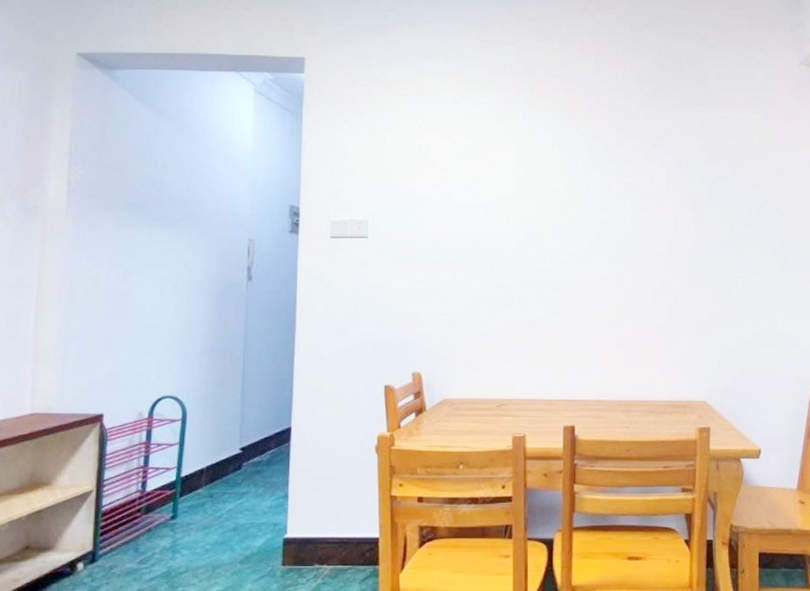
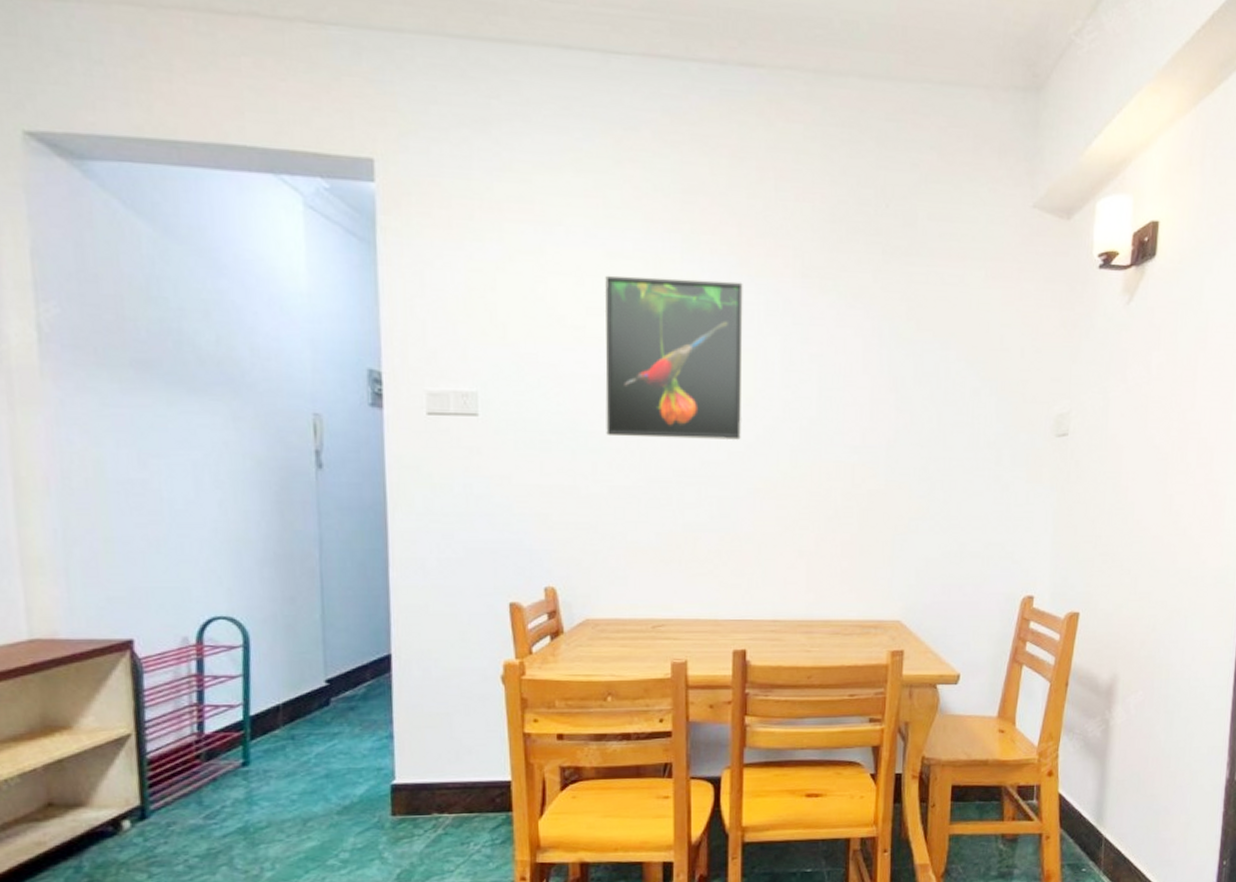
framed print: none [464,130,571,252] -> present [604,275,743,440]

